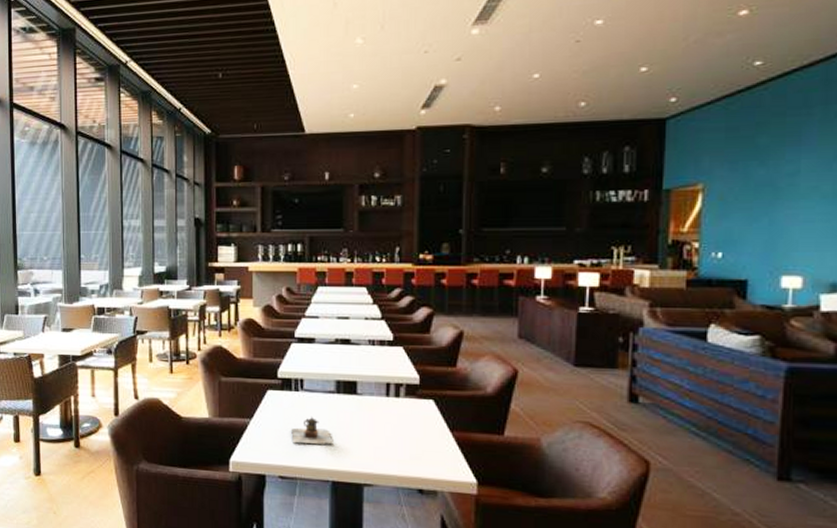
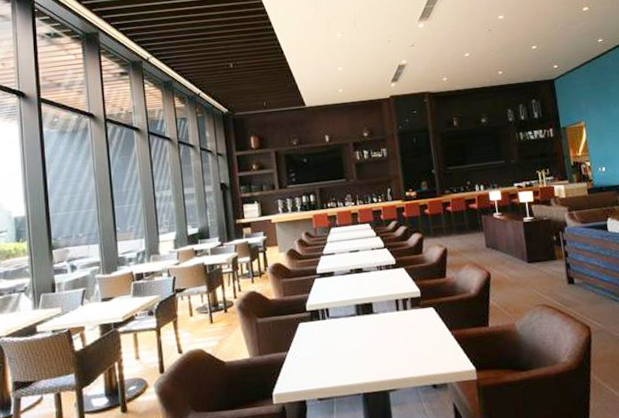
teapot: present [291,416,333,445] -> none [323,339,360,367]

